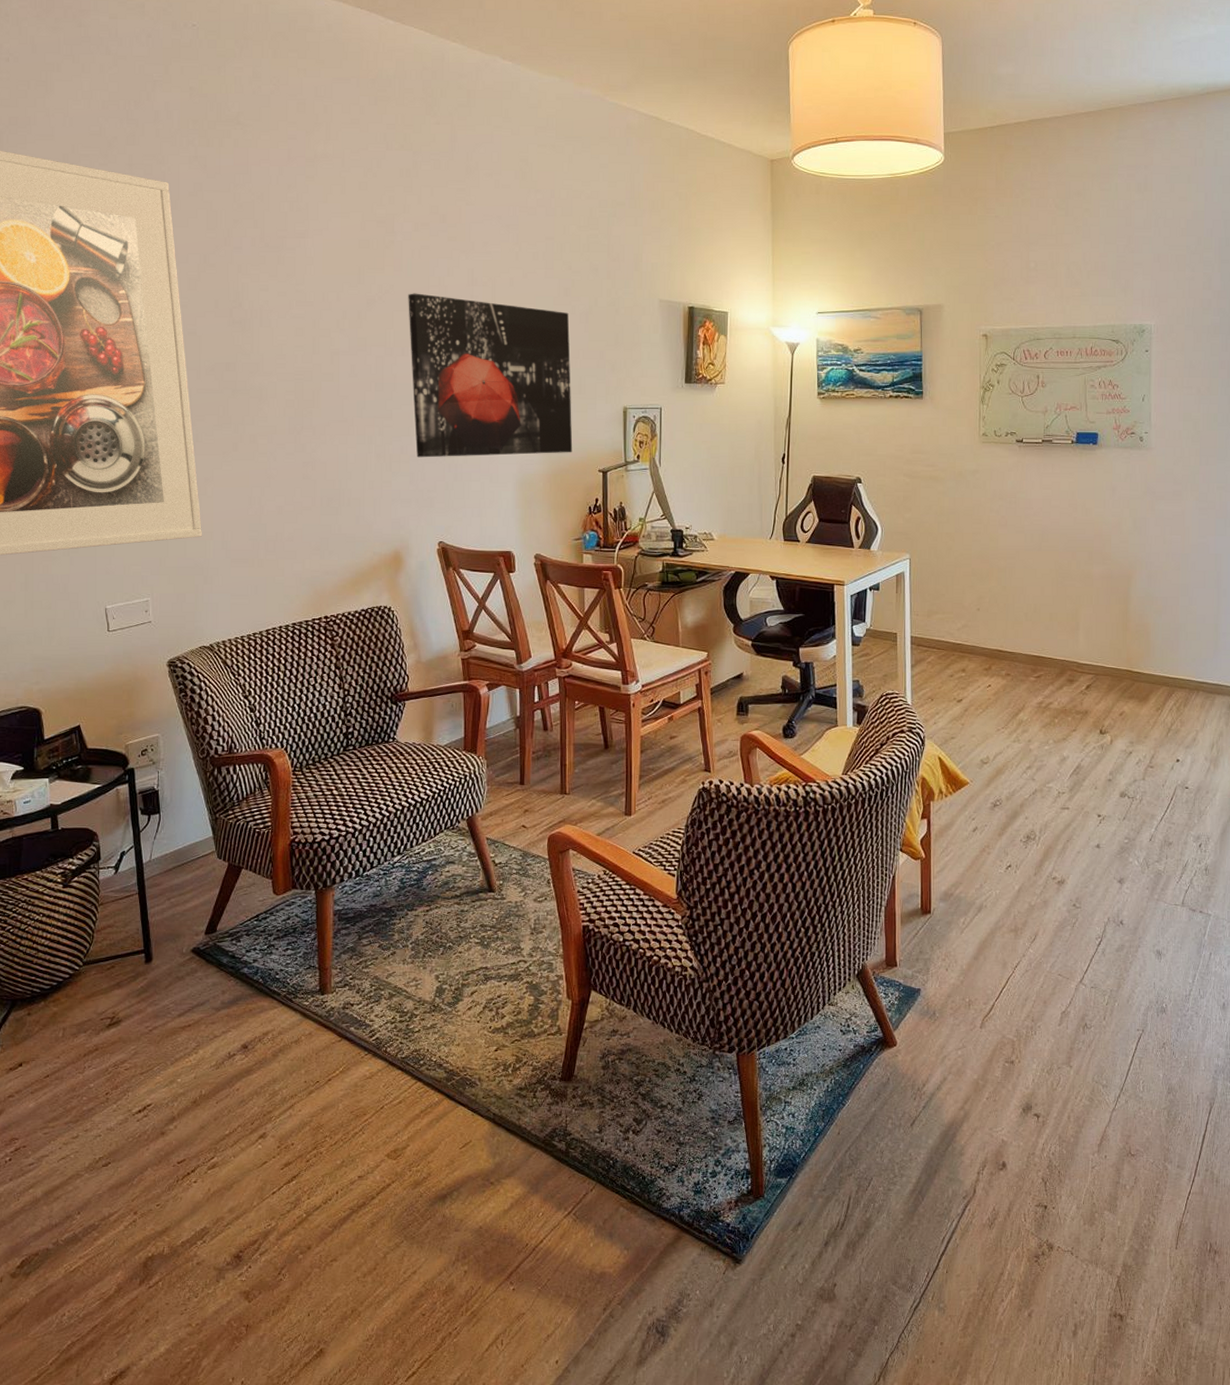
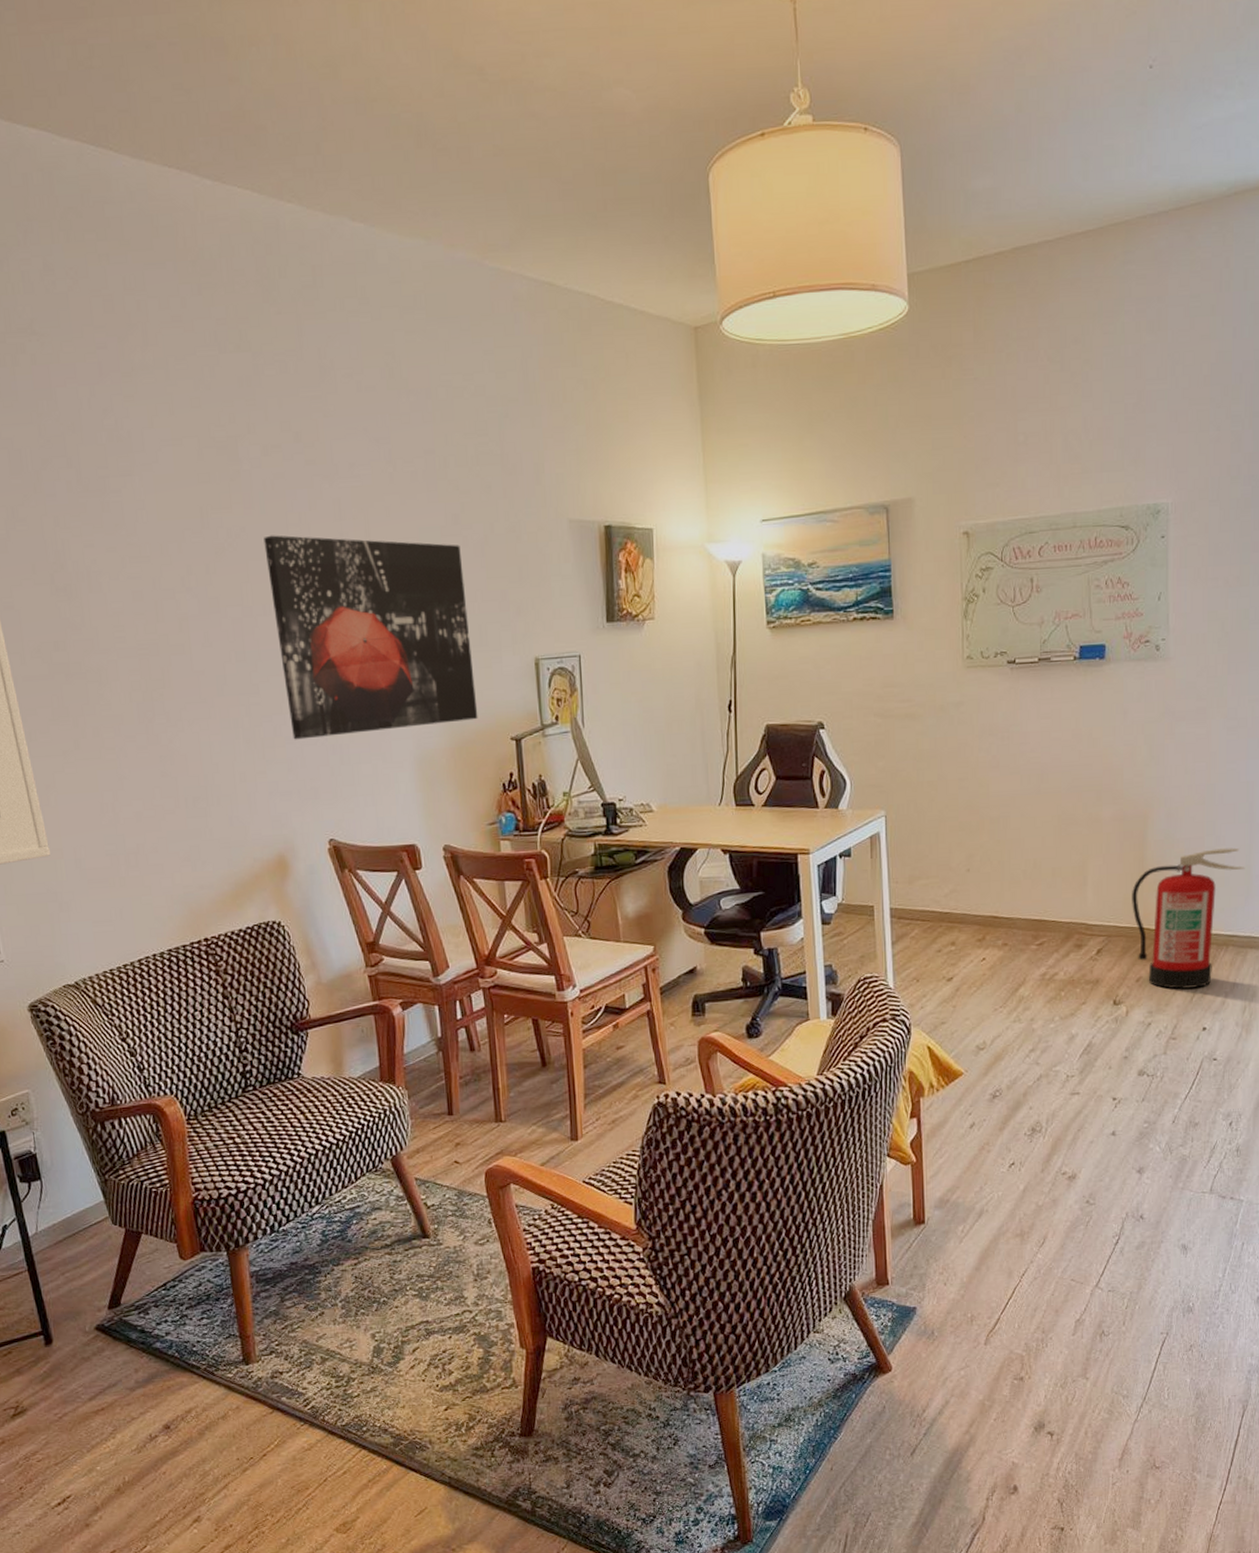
fire extinguisher: none [1117,608,1214,726] -> present [1132,847,1245,990]

